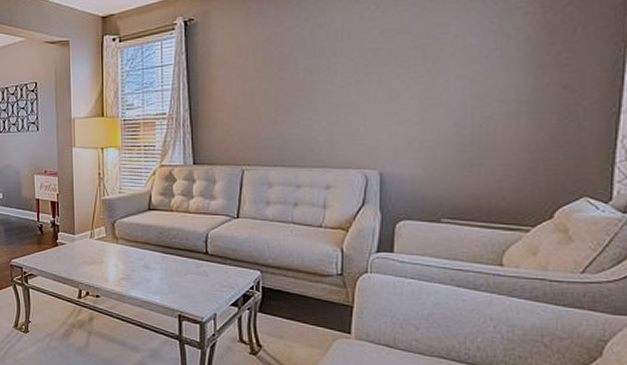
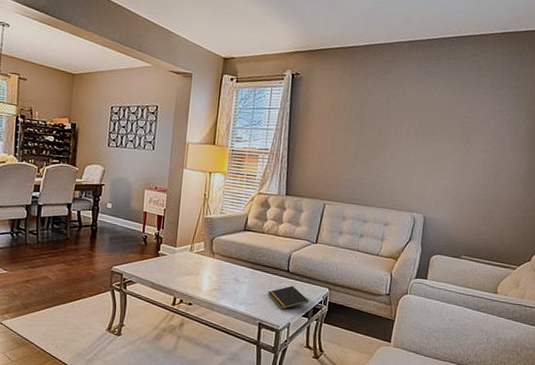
notepad: none [184,270,237,298] -> present [267,285,309,310]

